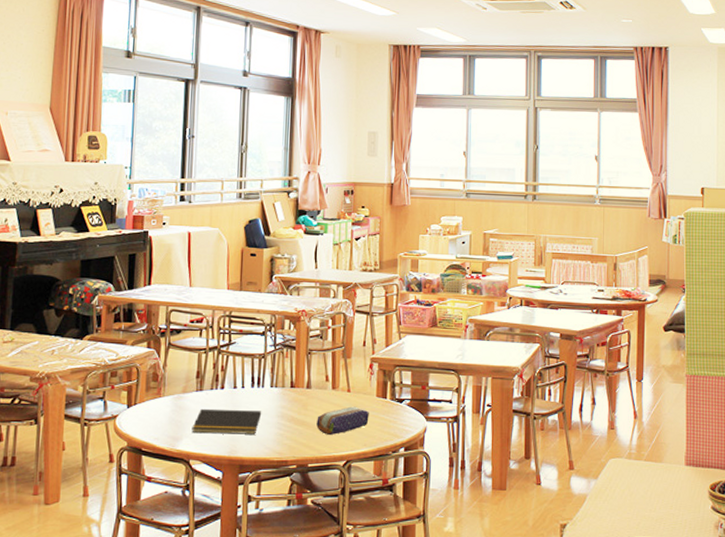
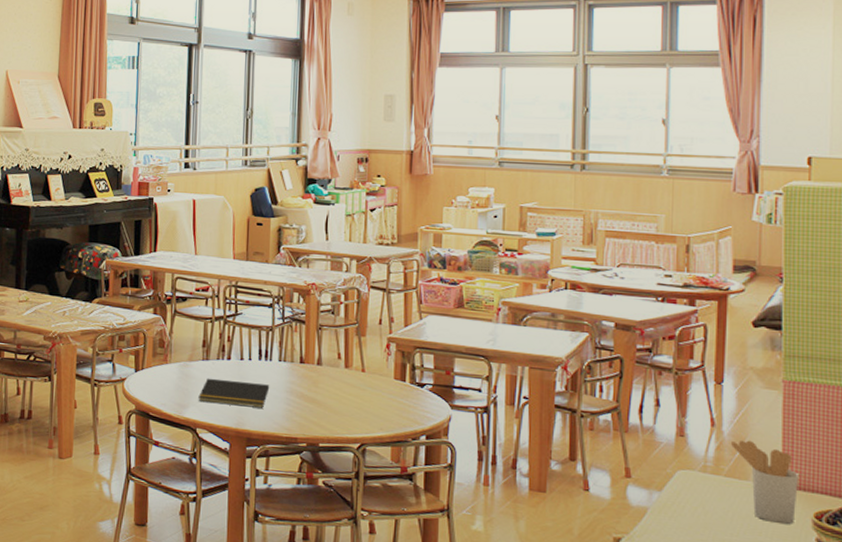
pencil case: present [316,406,369,436] -> none [328,387,386,416]
utensil holder: none [649,428,698,497] -> present [731,440,798,525]

